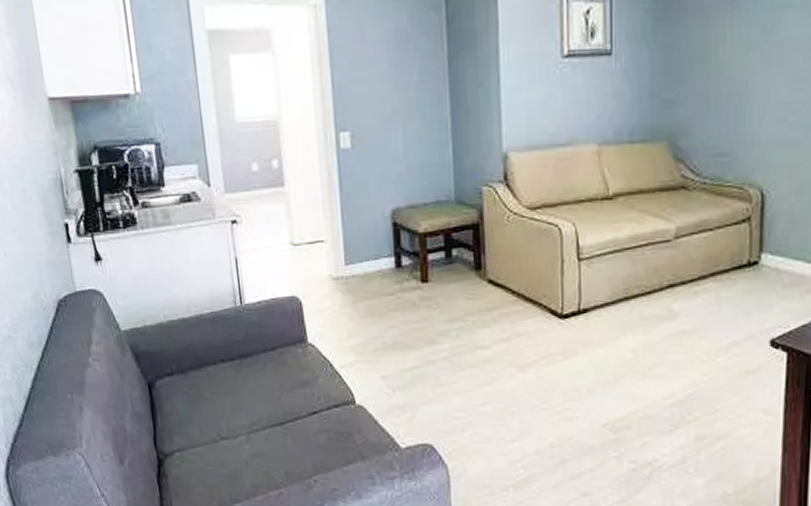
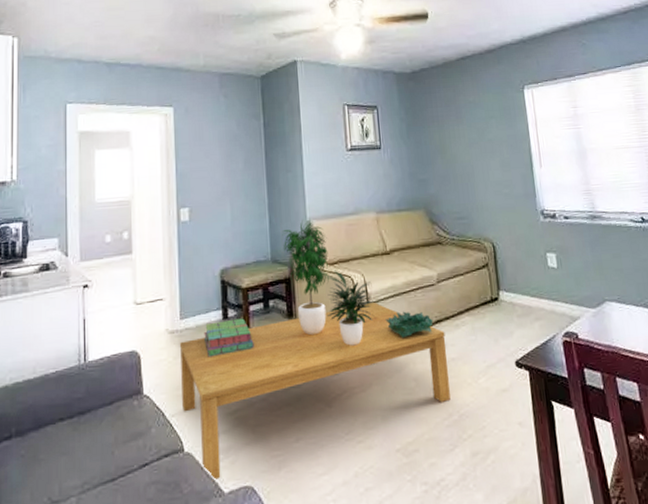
coffee table: none [345,259,678,436] -> present [179,302,451,482]
stack of books: none [374,268,434,309] -> present [204,318,254,357]
potted plant: none [469,151,588,308] -> present [282,220,375,346]
decorative bowl: none [600,271,663,303] -> present [385,311,433,339]

